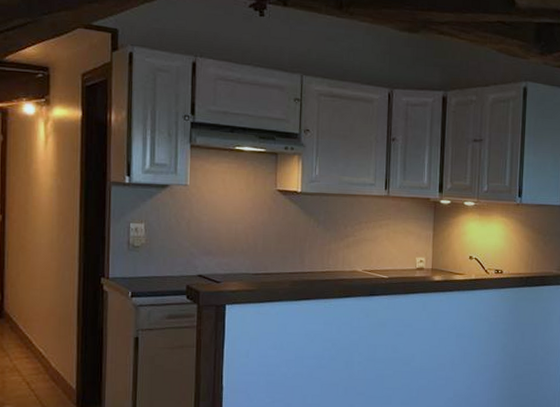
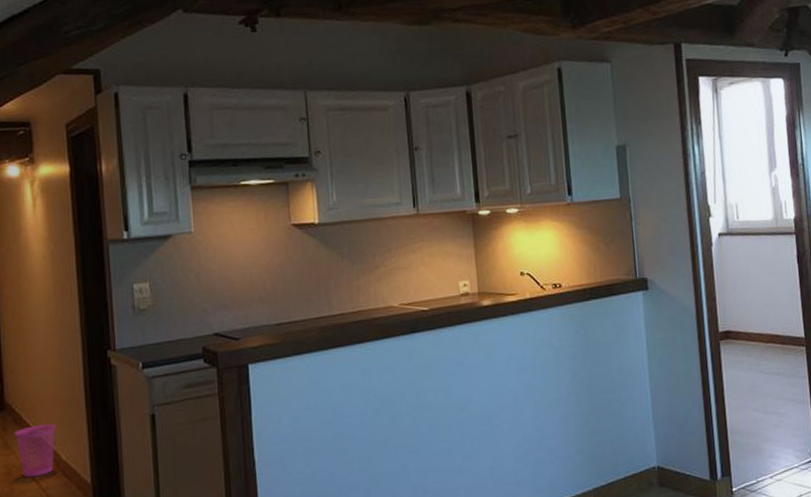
waste basket: none [10,334,50,379] -> present [14,424,57,478]

